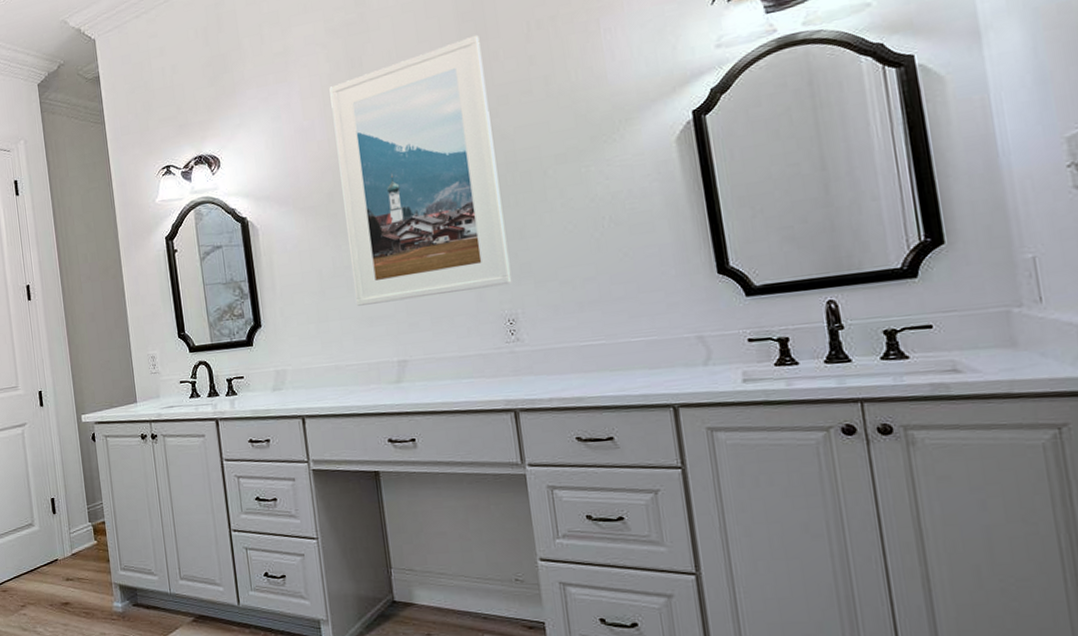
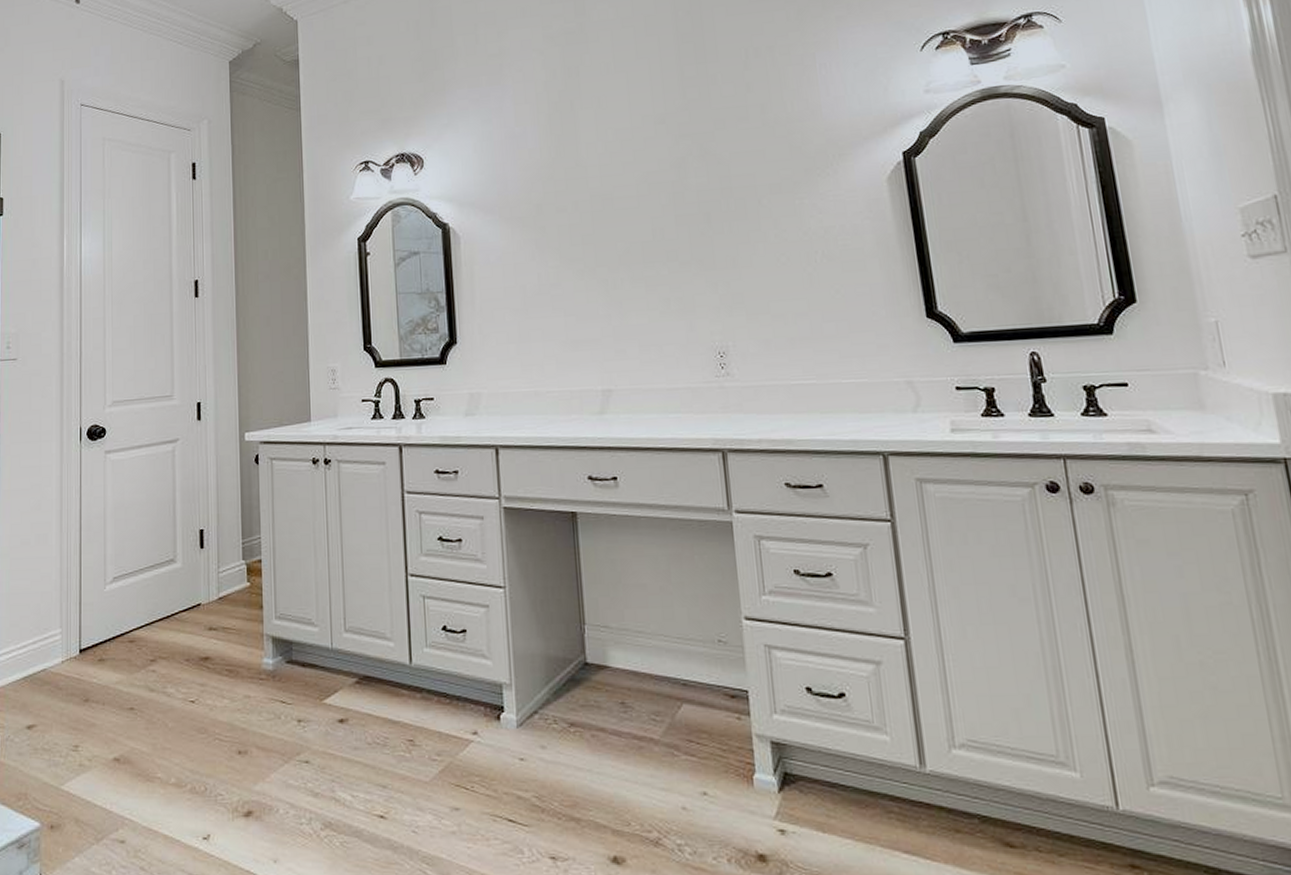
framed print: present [329,34,512,306] -> none [544,56,724,327]

